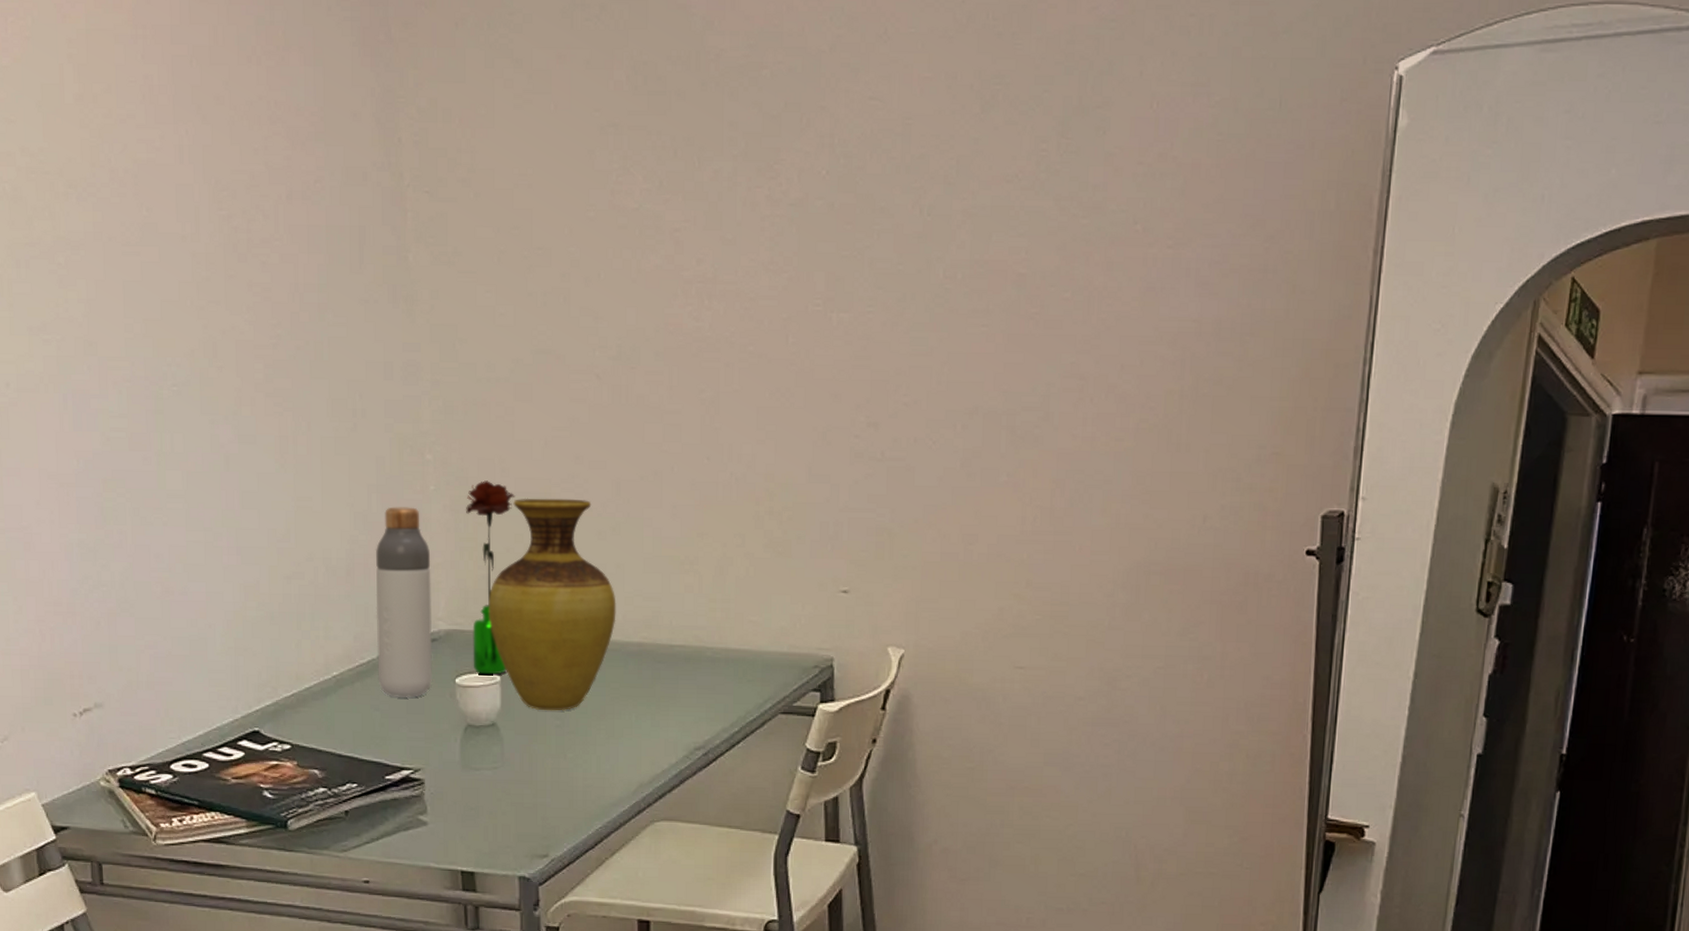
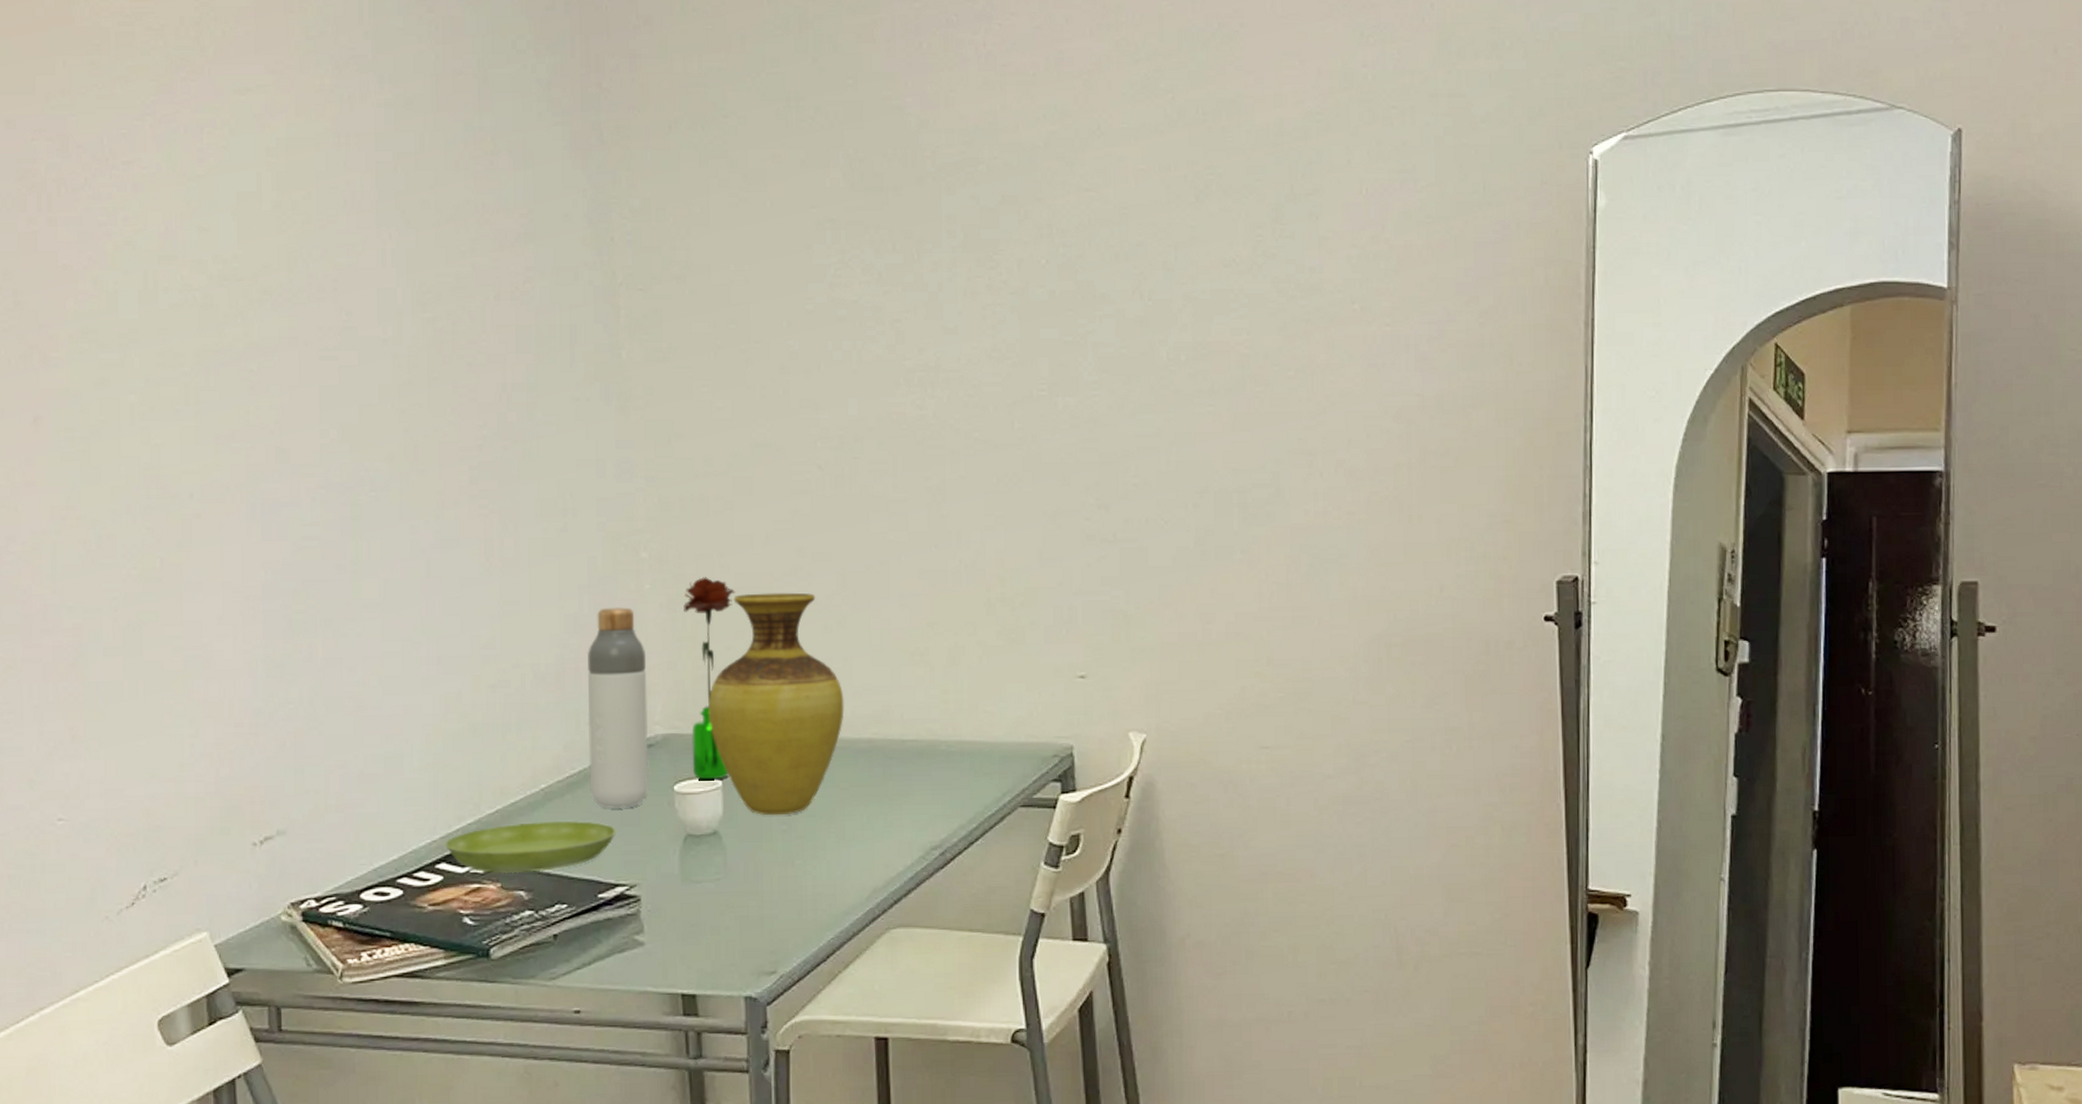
saucer: none [246,706,402,753] -> present [445,820,616,874]

